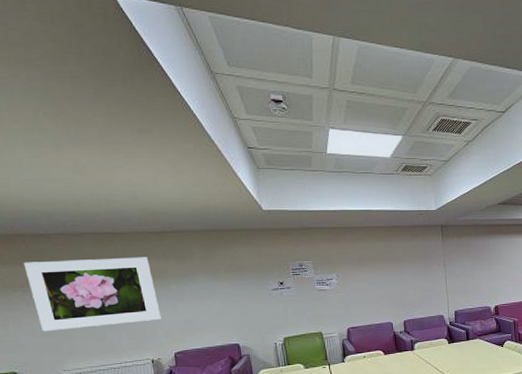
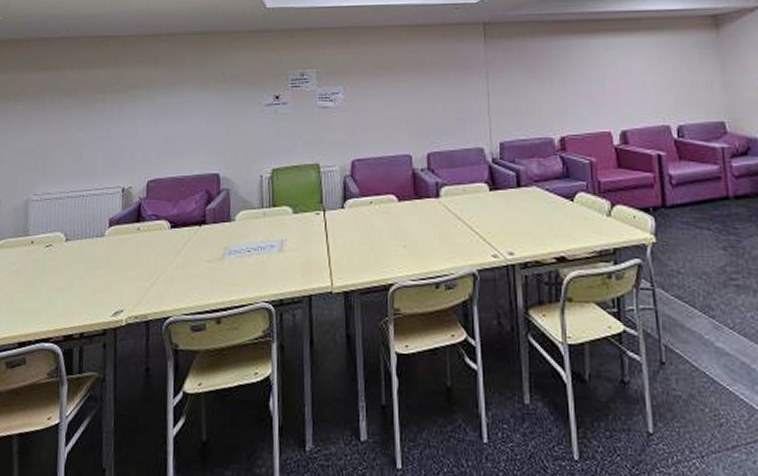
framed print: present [23,257,162,332] -> none [23,63,141,147]

